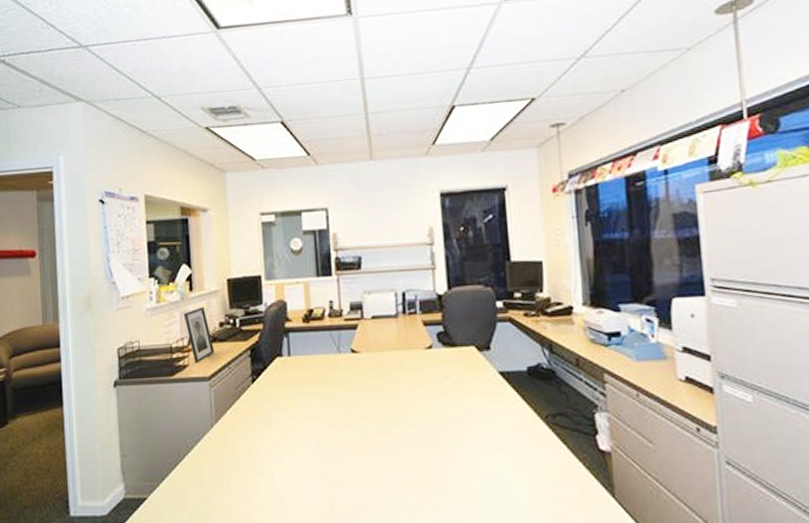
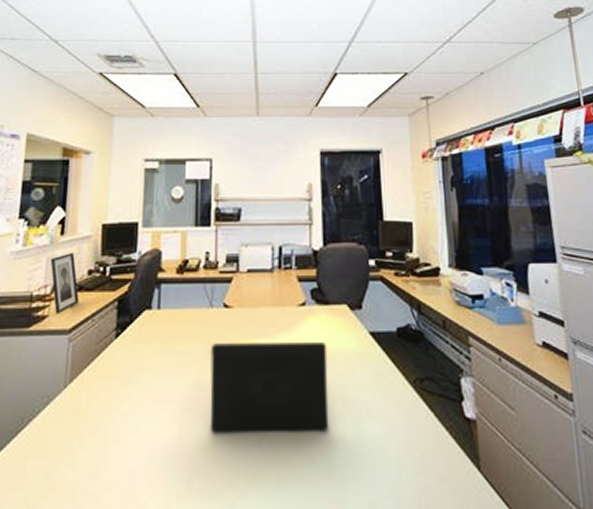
laptop: none [341,382,461,464] -> present [209,342,329,432]

